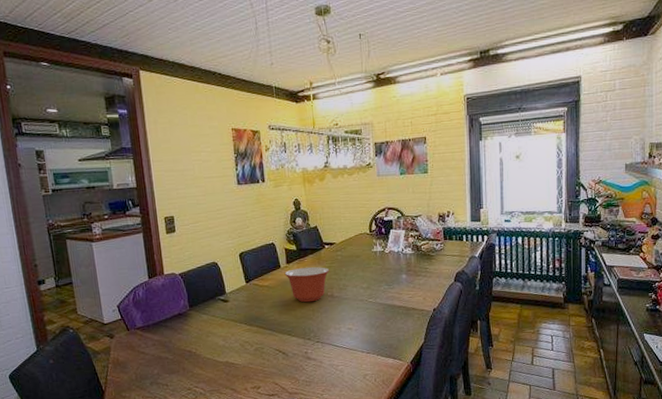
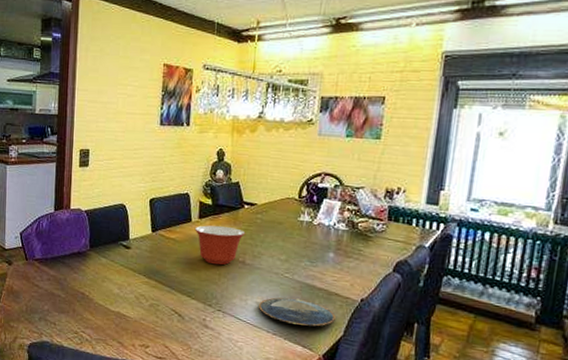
plate: none [350,318,416,342] -> present [258,297,336,327]

